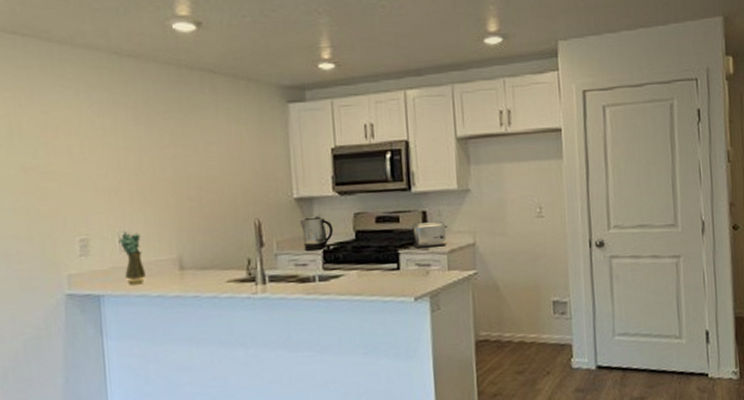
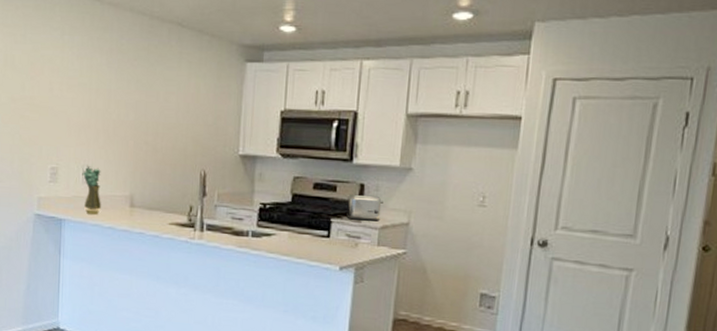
kettle: present [300,215,334,251] -> none [242,173,272,207]

